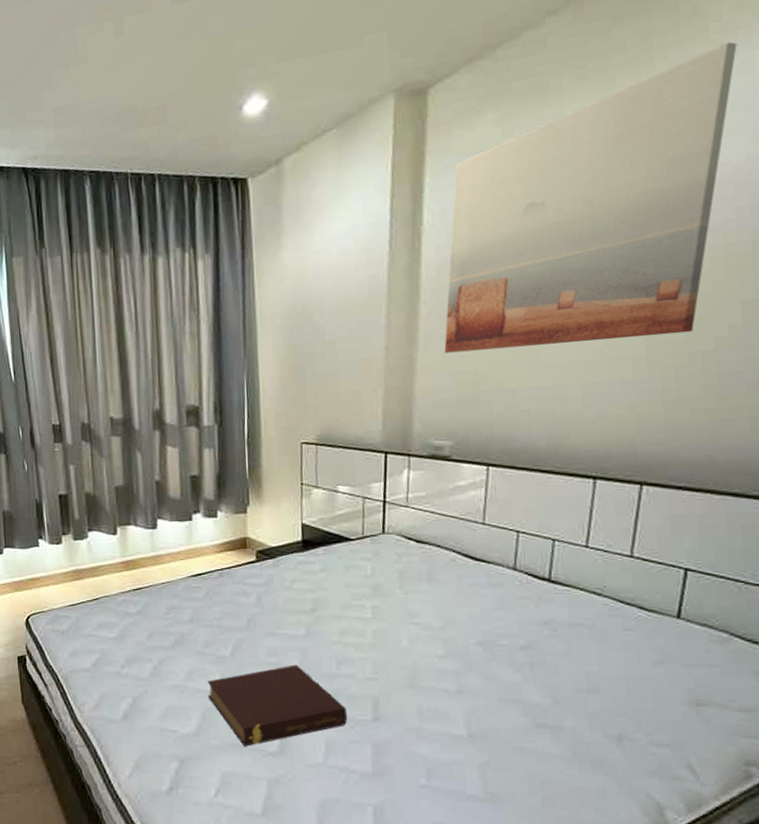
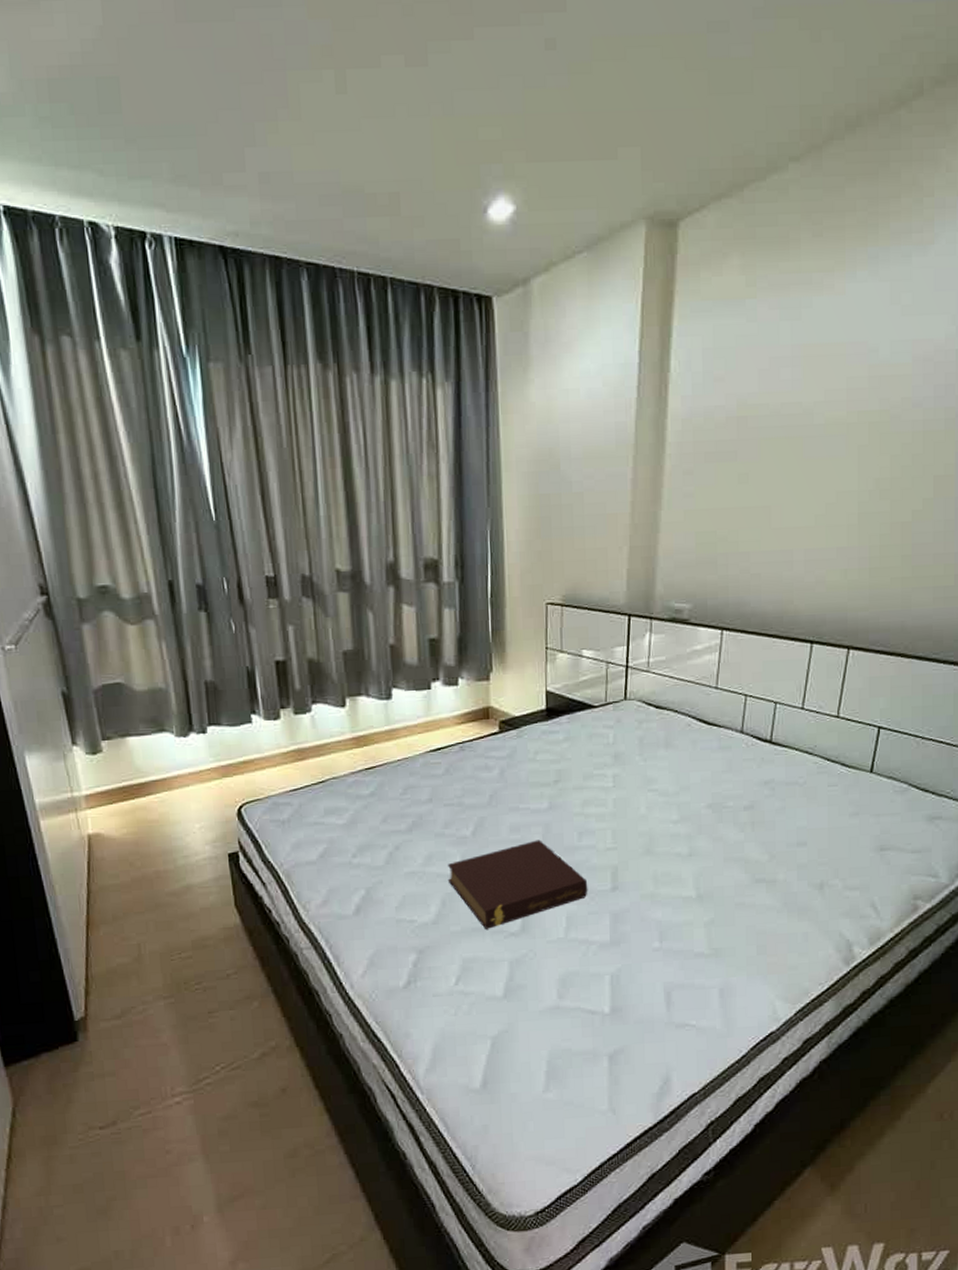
wall art: present [444,41,737,353] -> none [686,219,944,512]

